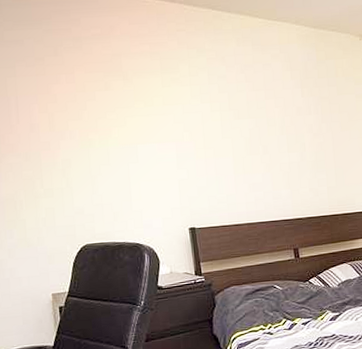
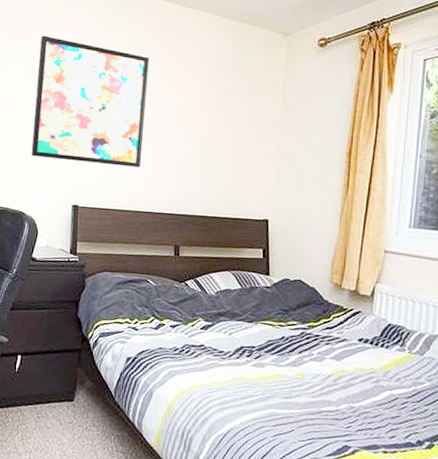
wall art: none [127,63,250,187] -> present [31,35,150,168]

